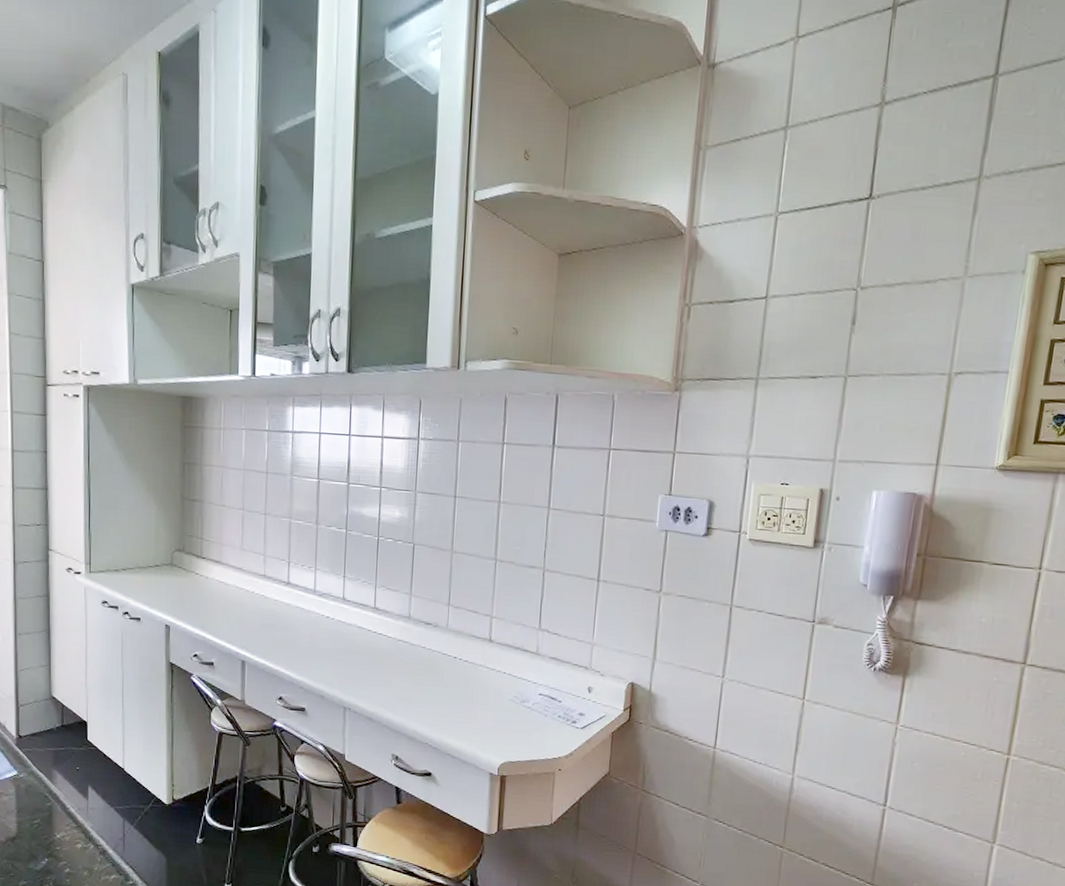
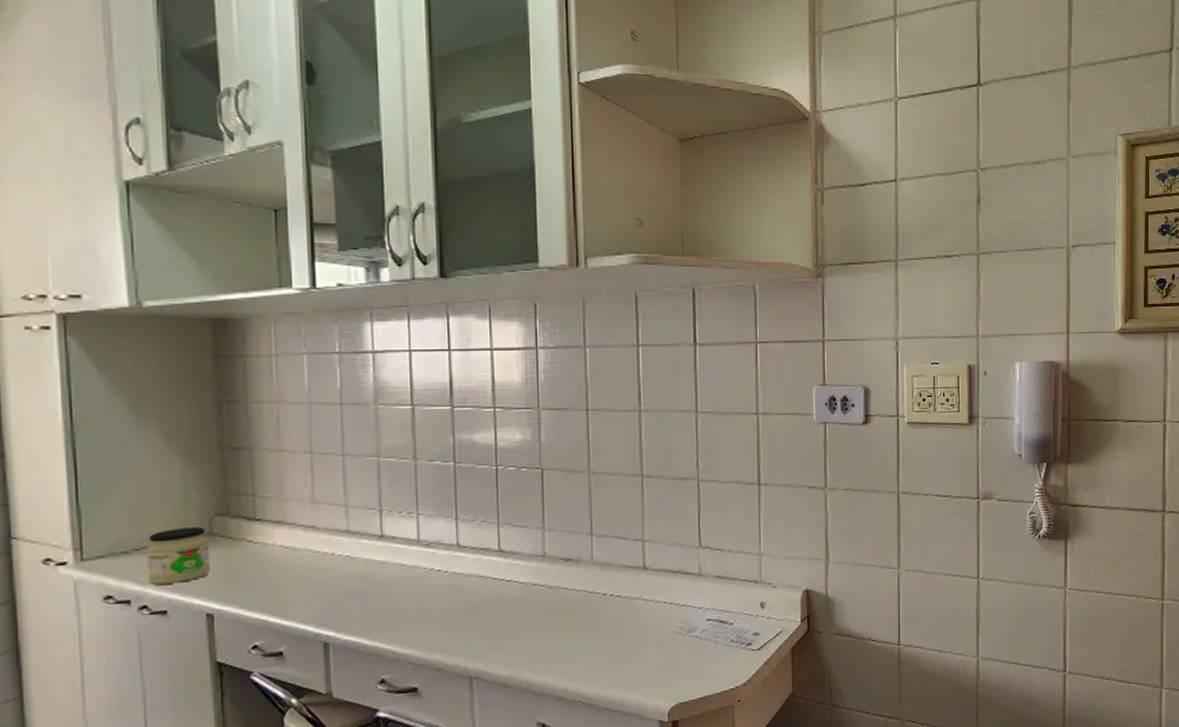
jar: none [130,557,170,599] -> present [147,527,210,585]

